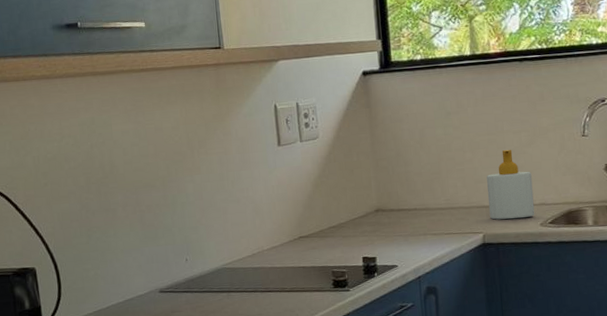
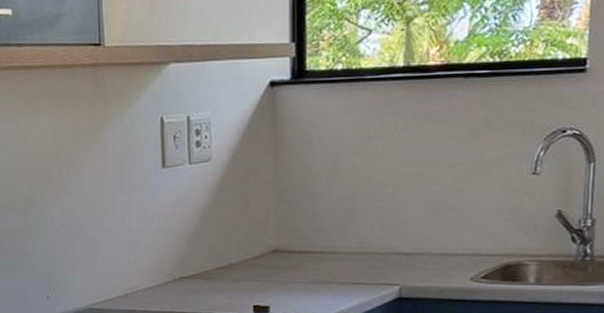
soap bottle: present [487,149,535,220] -> none [409,185,466,271]

